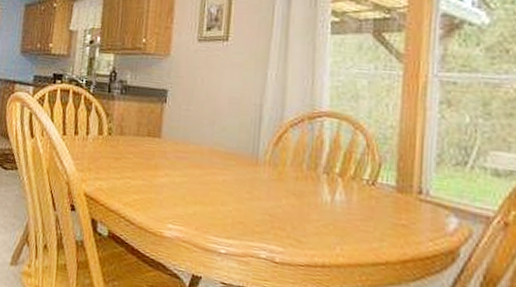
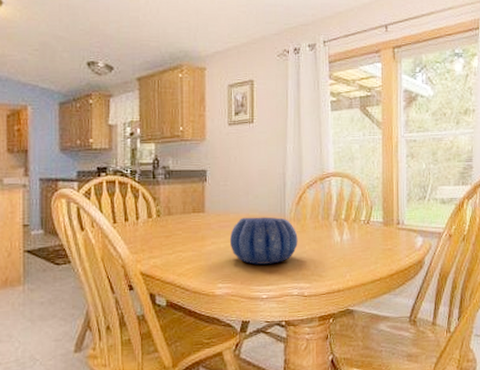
decorative bowl: none [186,150,273,214] -> present [229,217,298,265]

